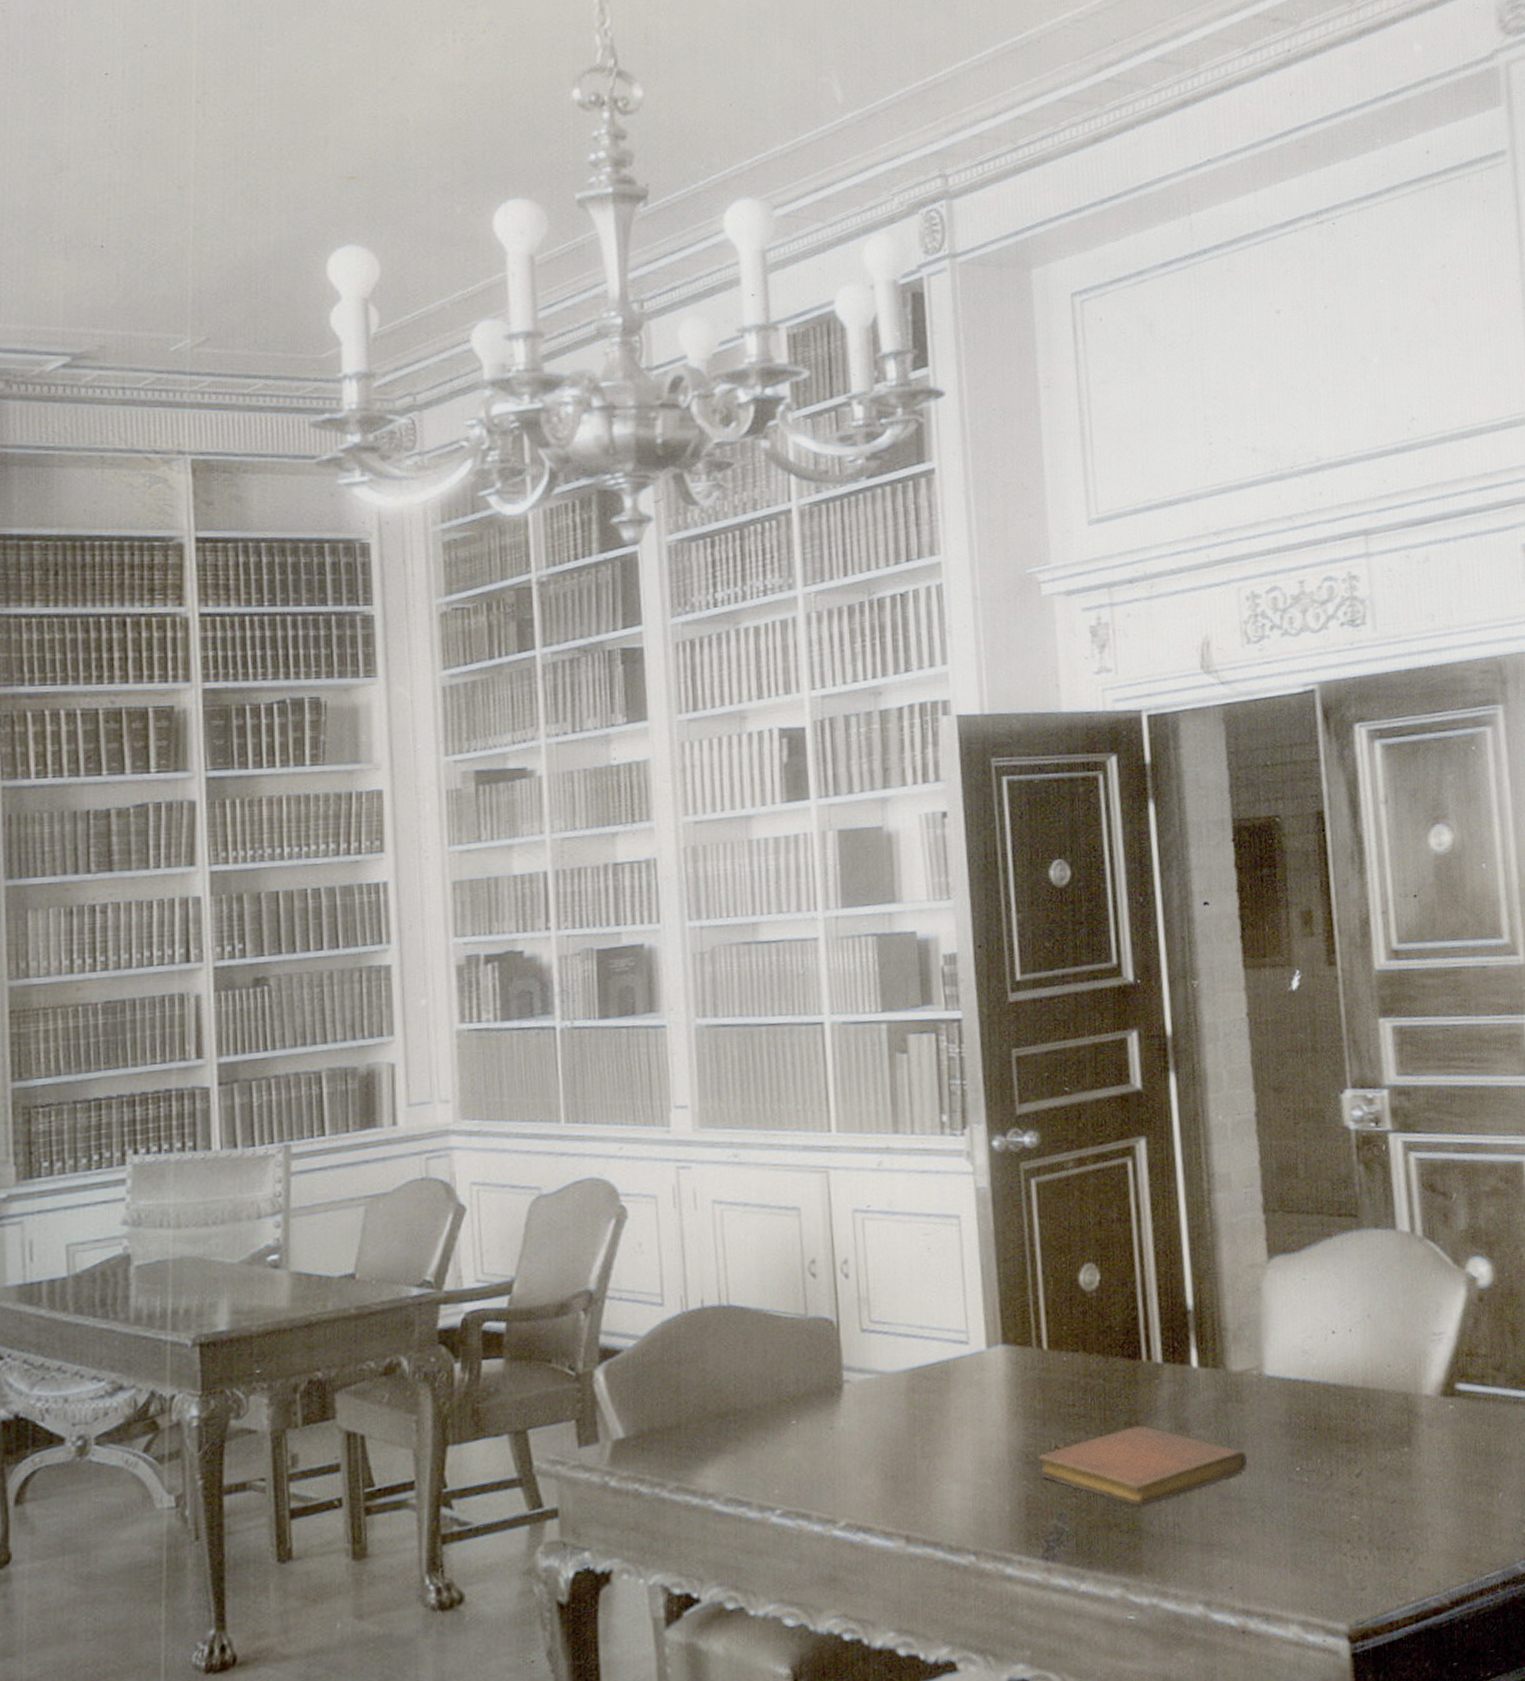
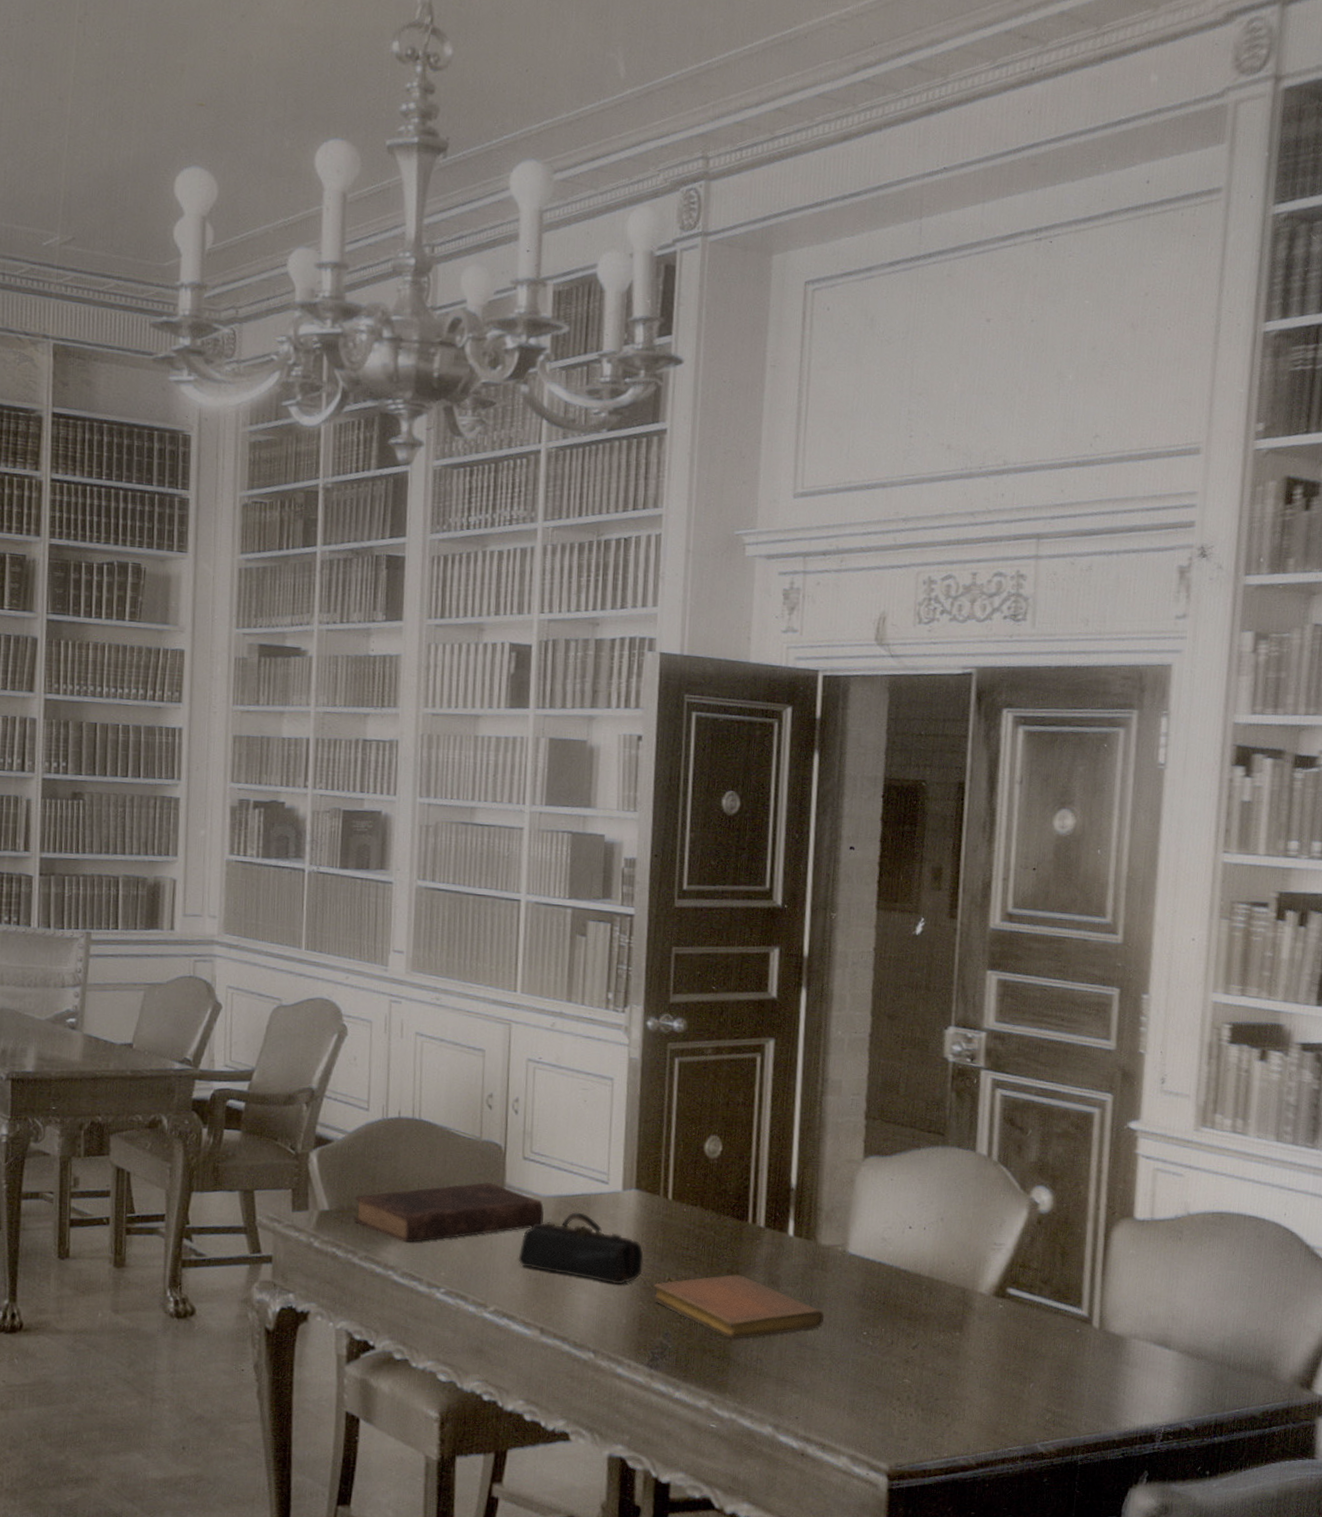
book: none [656,1367,897,1461] -> present [353,1181,545,1243]
pencil case: none [868,1384,1023,1466] -> present [518,1212,644,1285]

